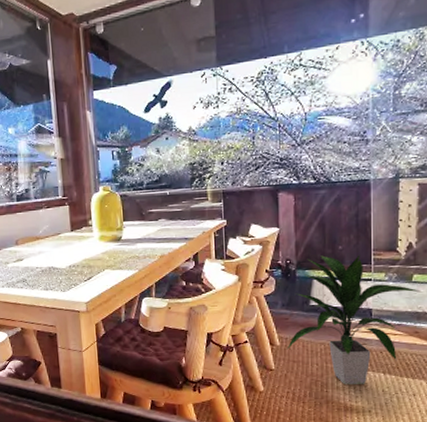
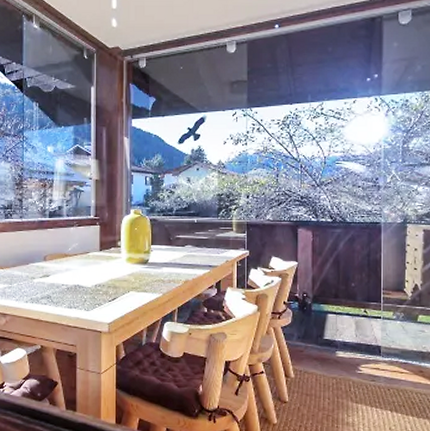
indoor plant: present [287,255,418,385] -> none [301,291,423,422]

